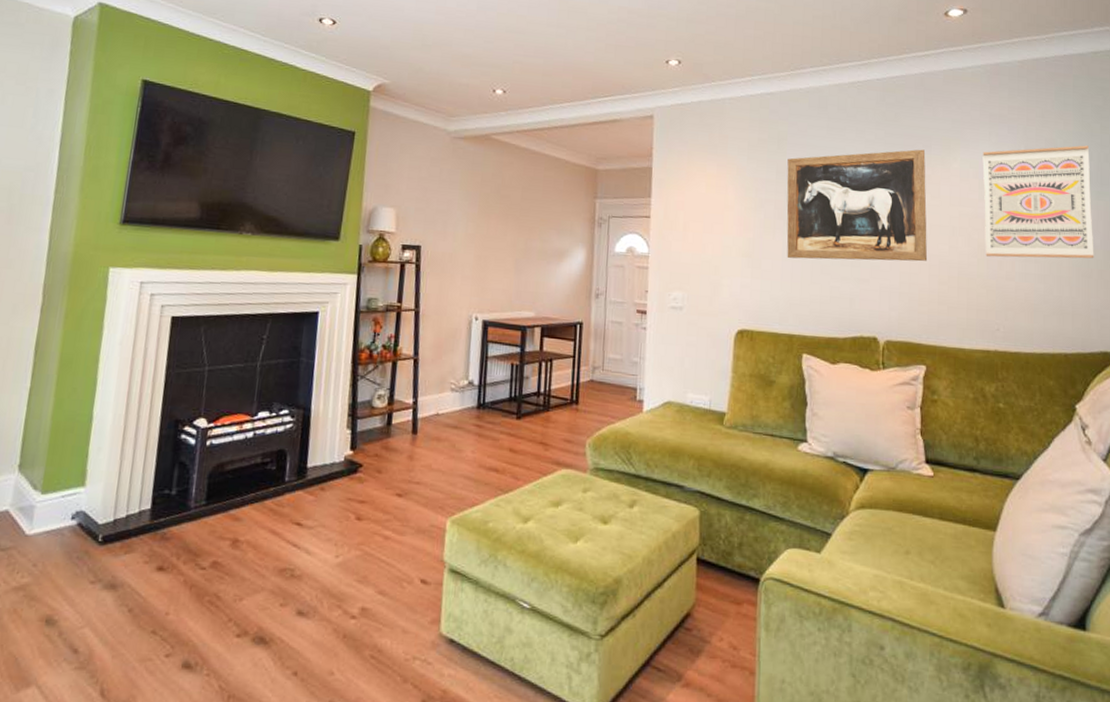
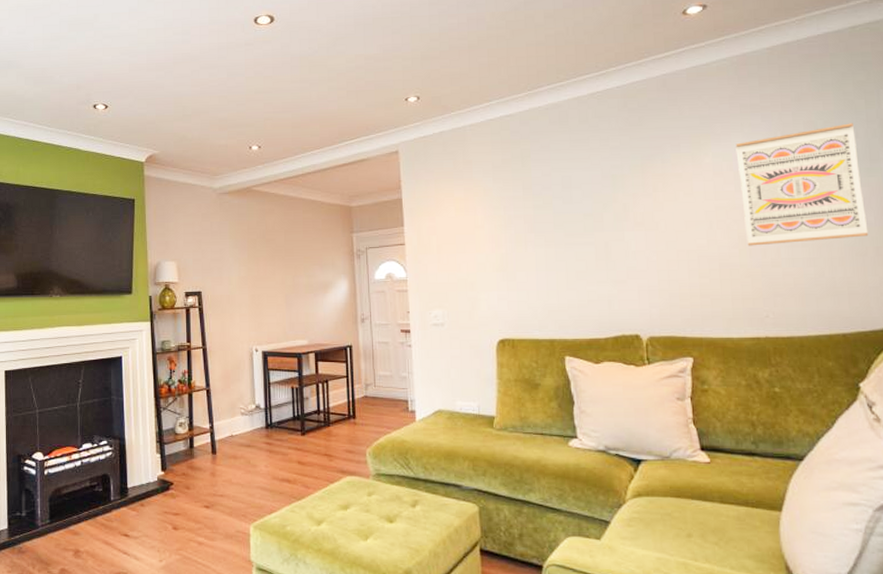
wall art: present [786,149,928,262] -> none [533,149,686,268]

